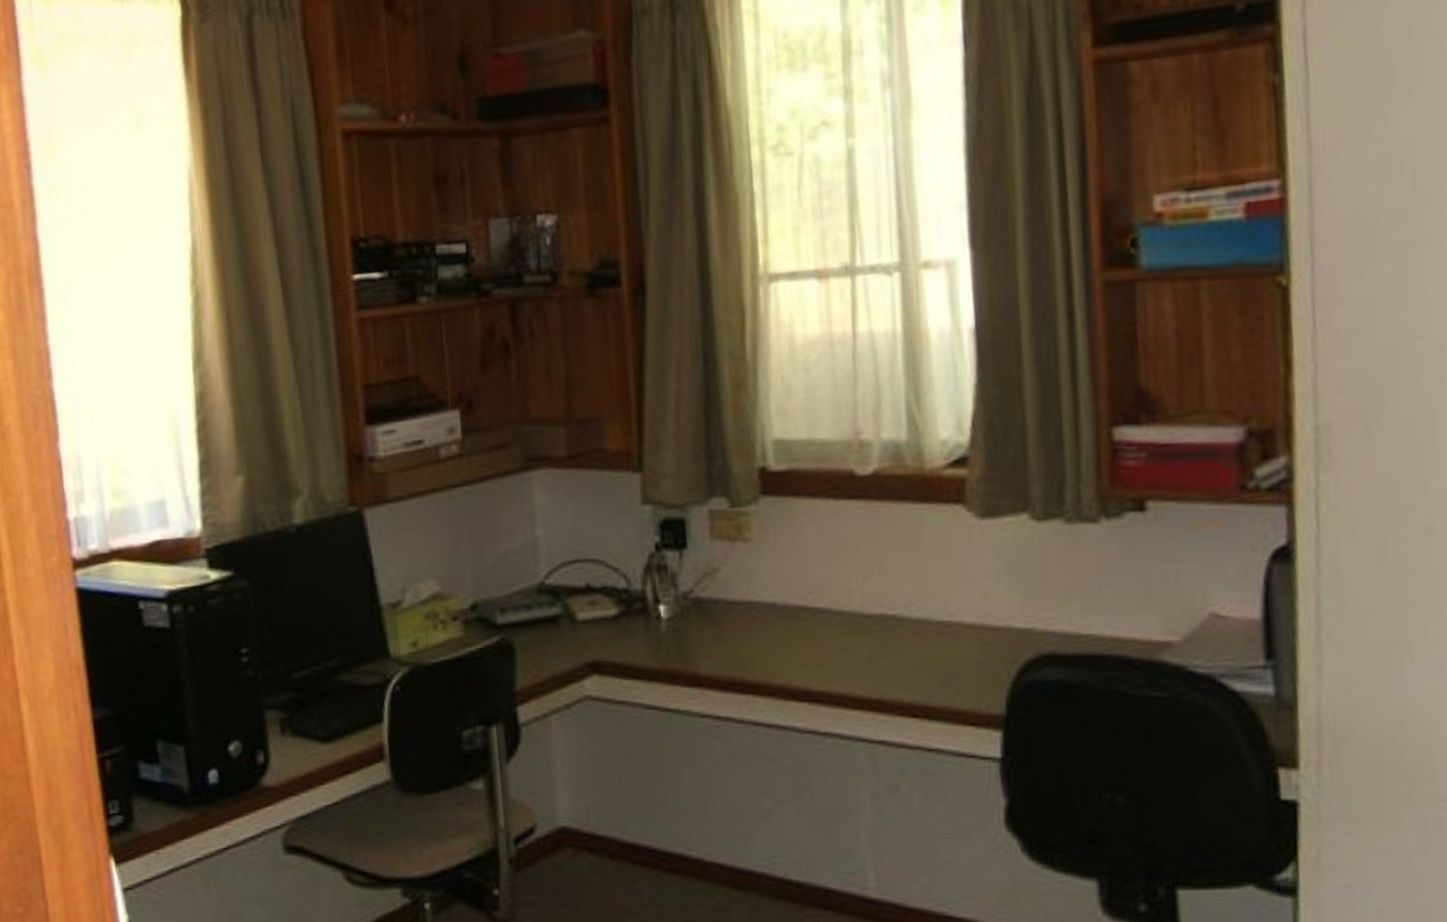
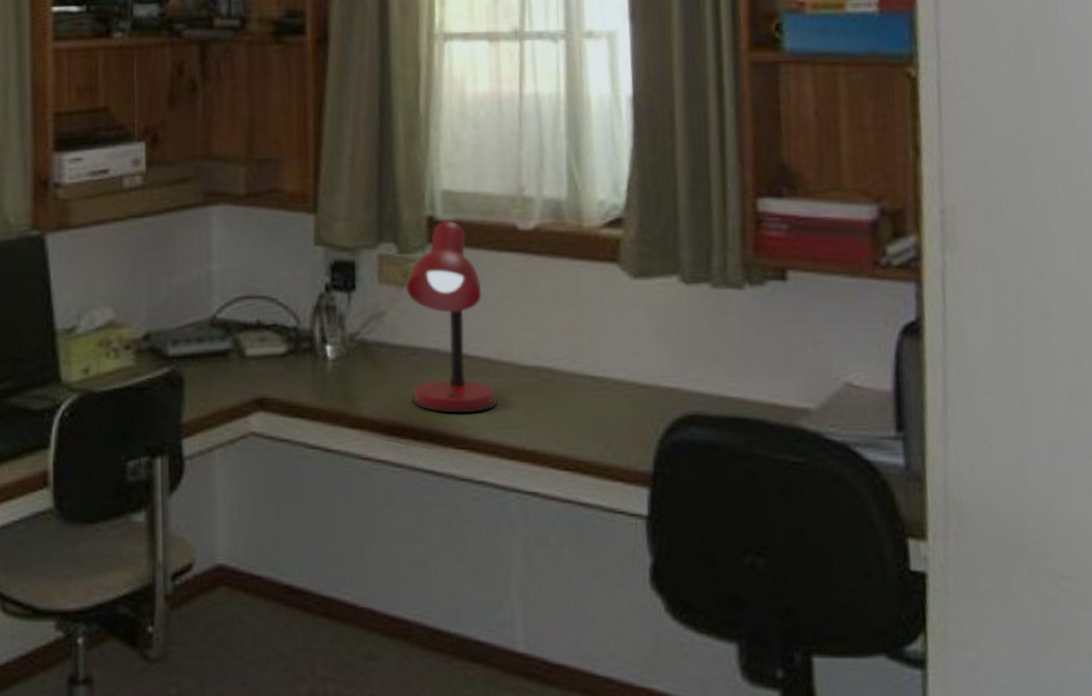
desk lamp: none [740,470,840,667] -> present [406,220,497,413]

